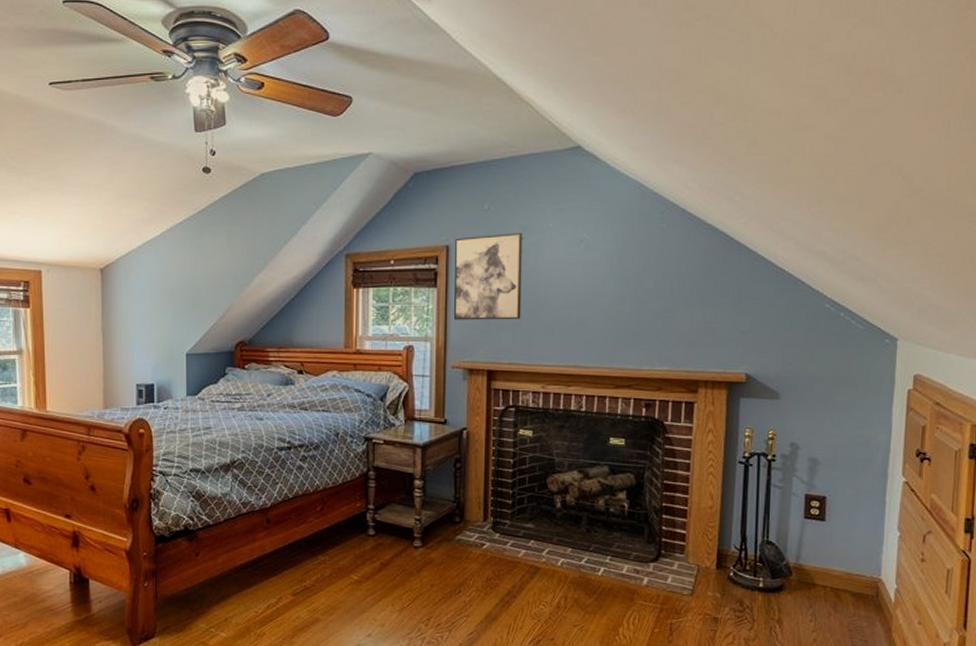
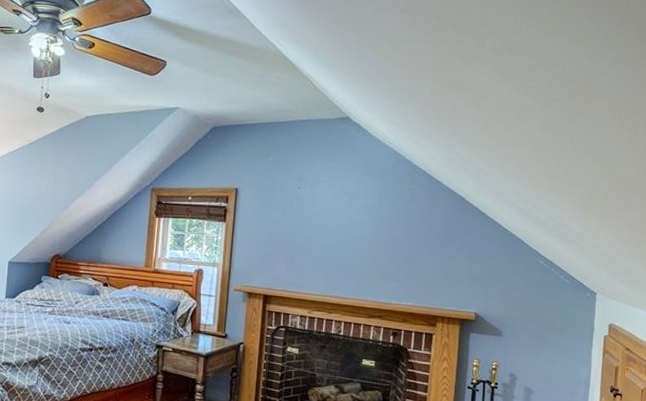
wall art: present [453,232,523,320] -> none [238,182,299,254]

